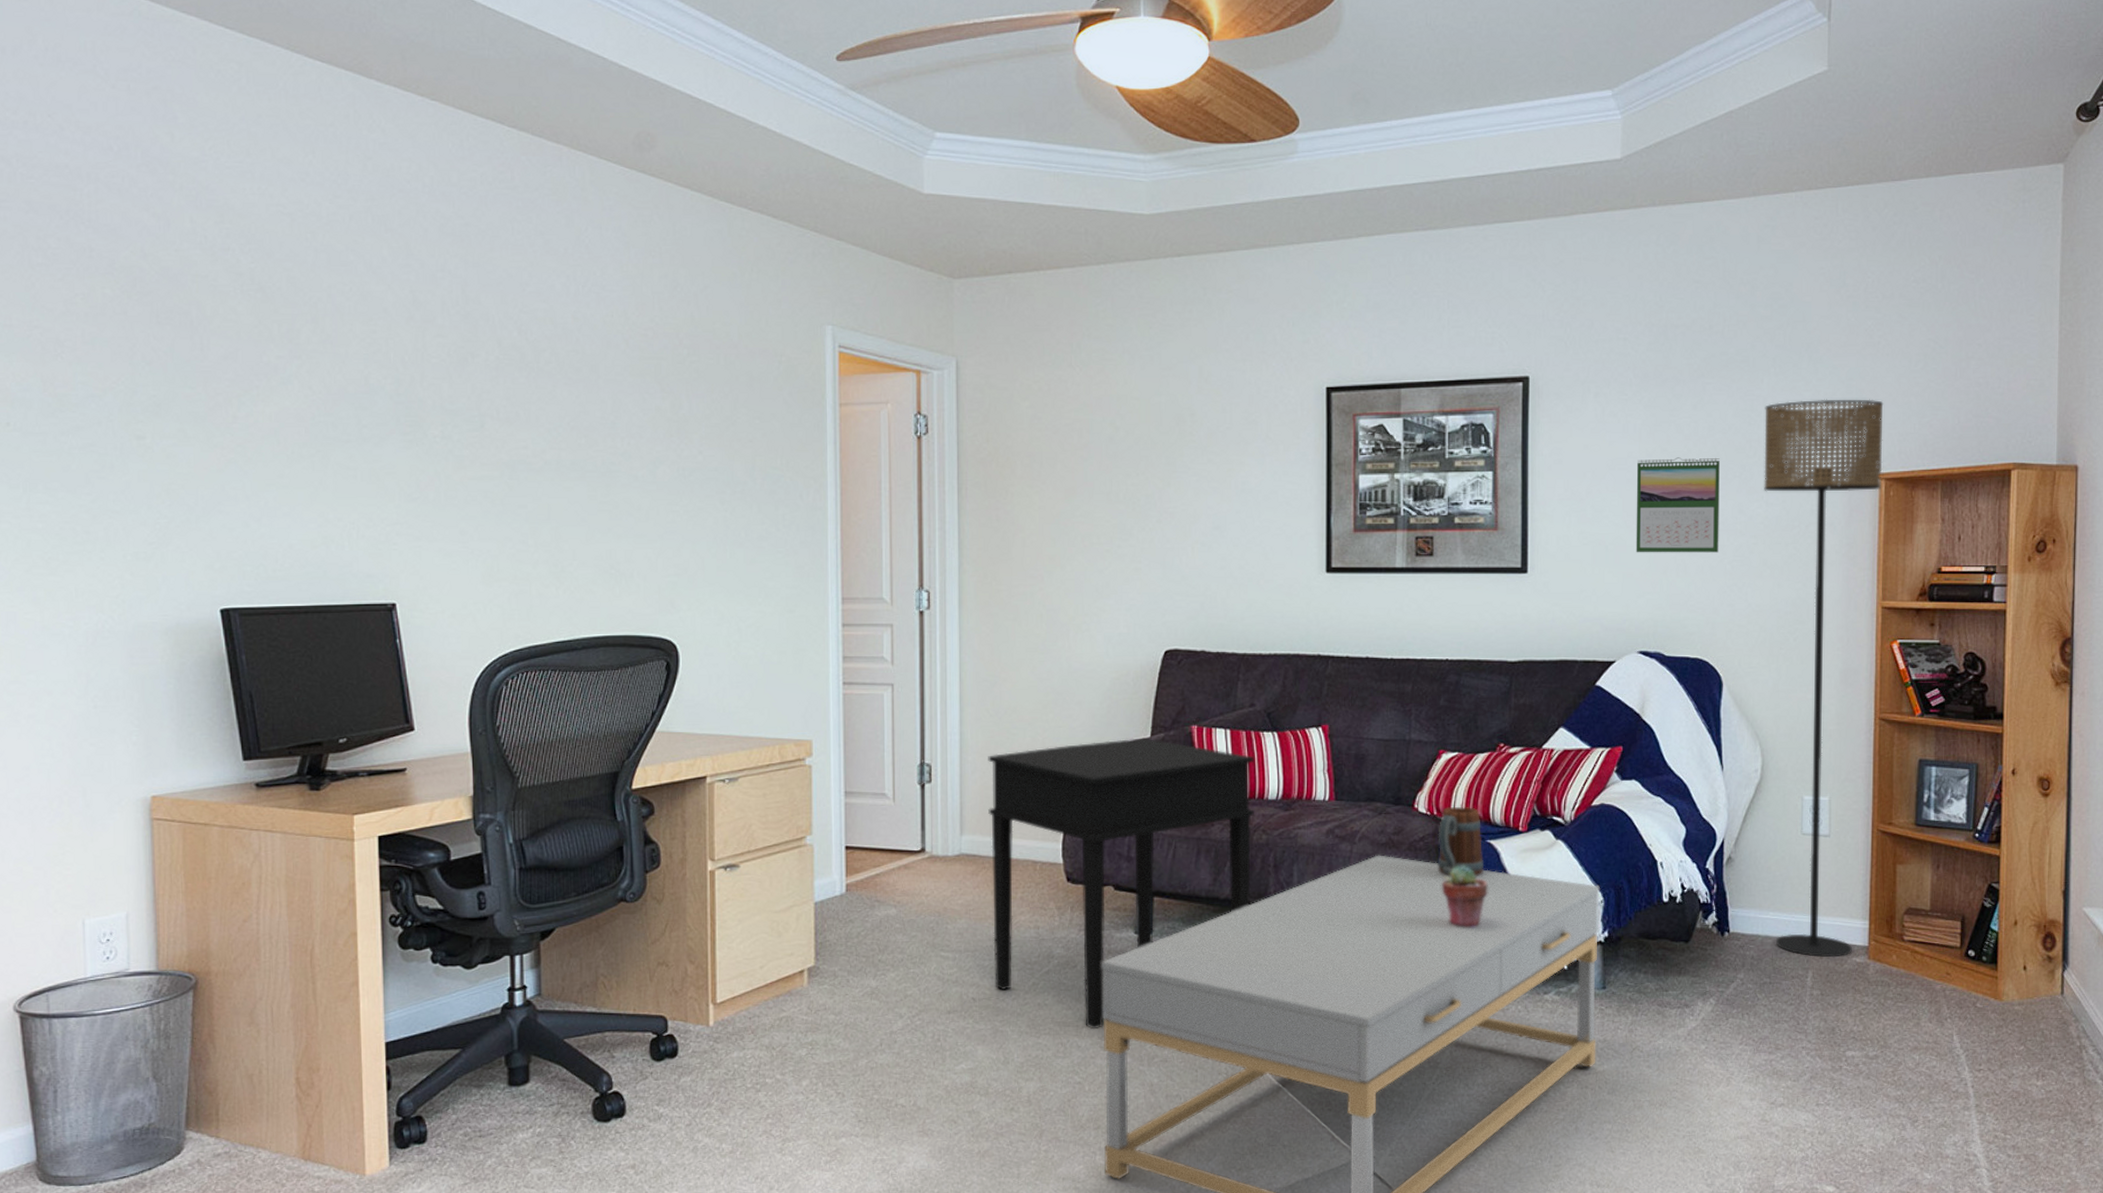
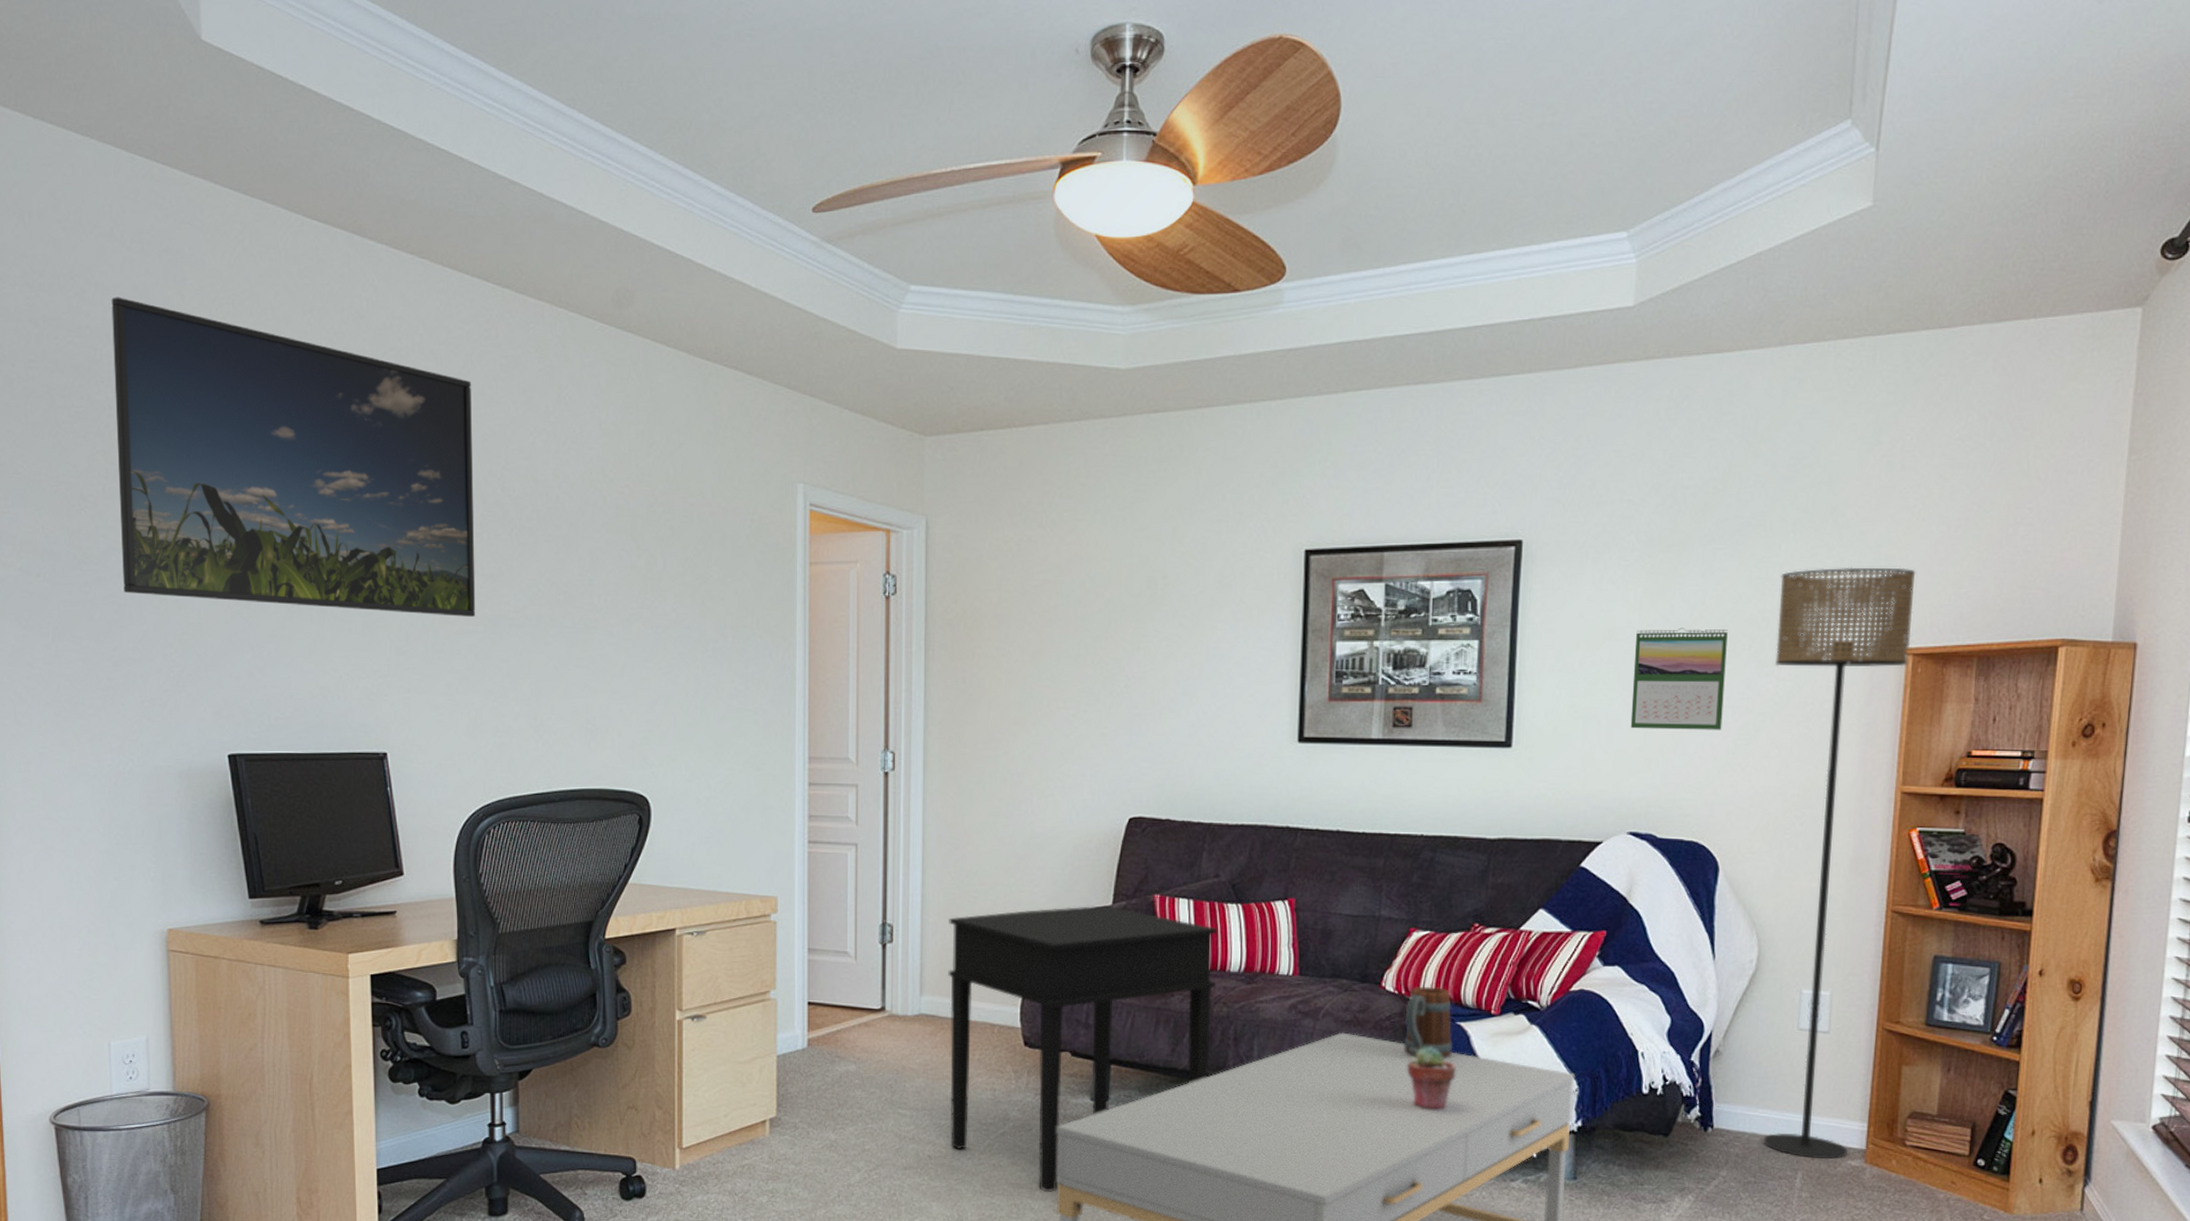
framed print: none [93,135,492,462] -> present [111,297,476,617]

